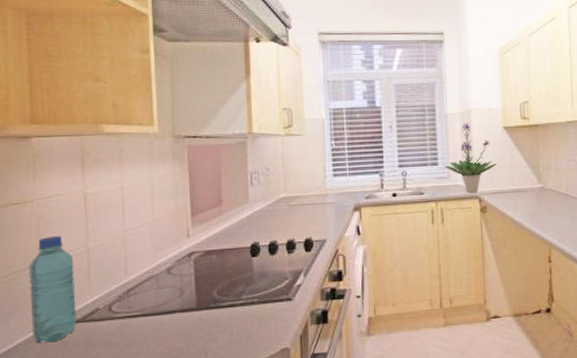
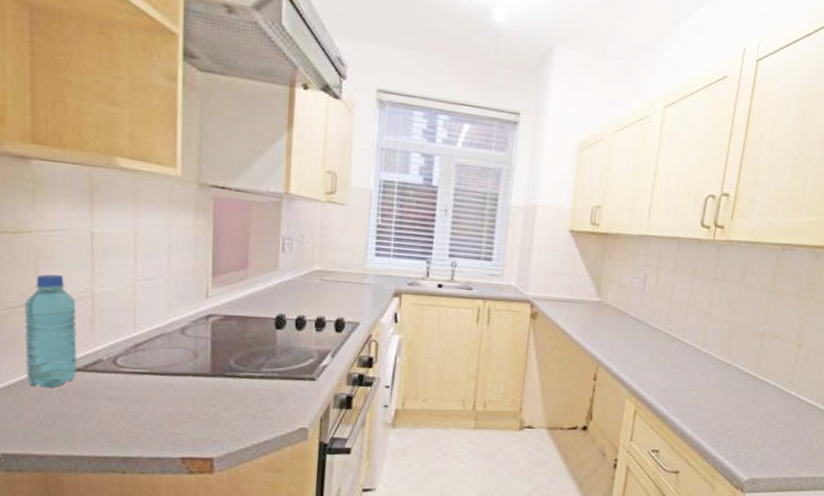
potted plant: present [444,122,497,193] -> none [498,218,557,297]

